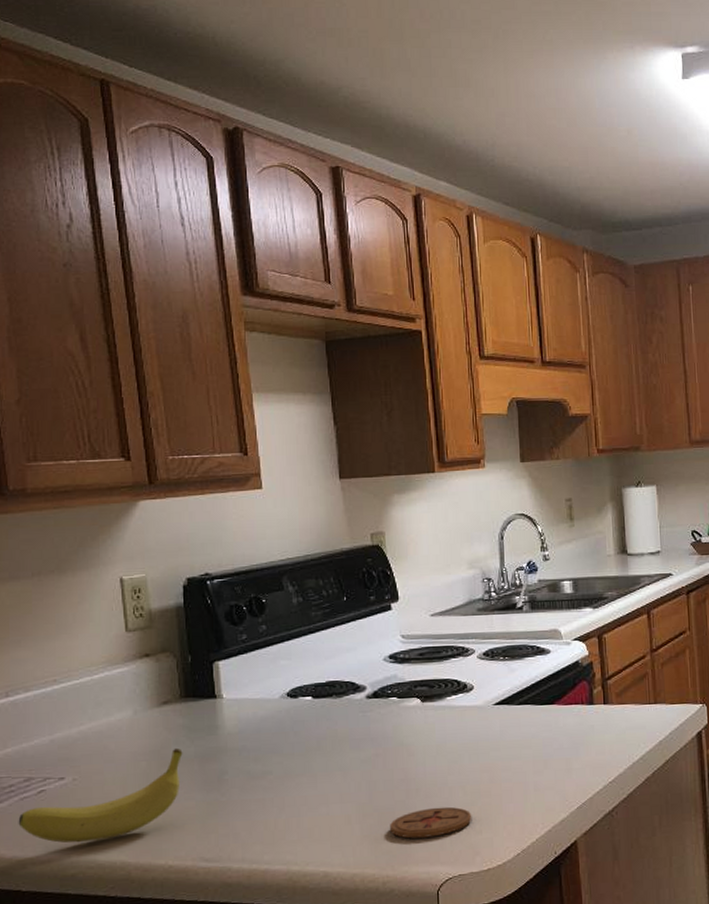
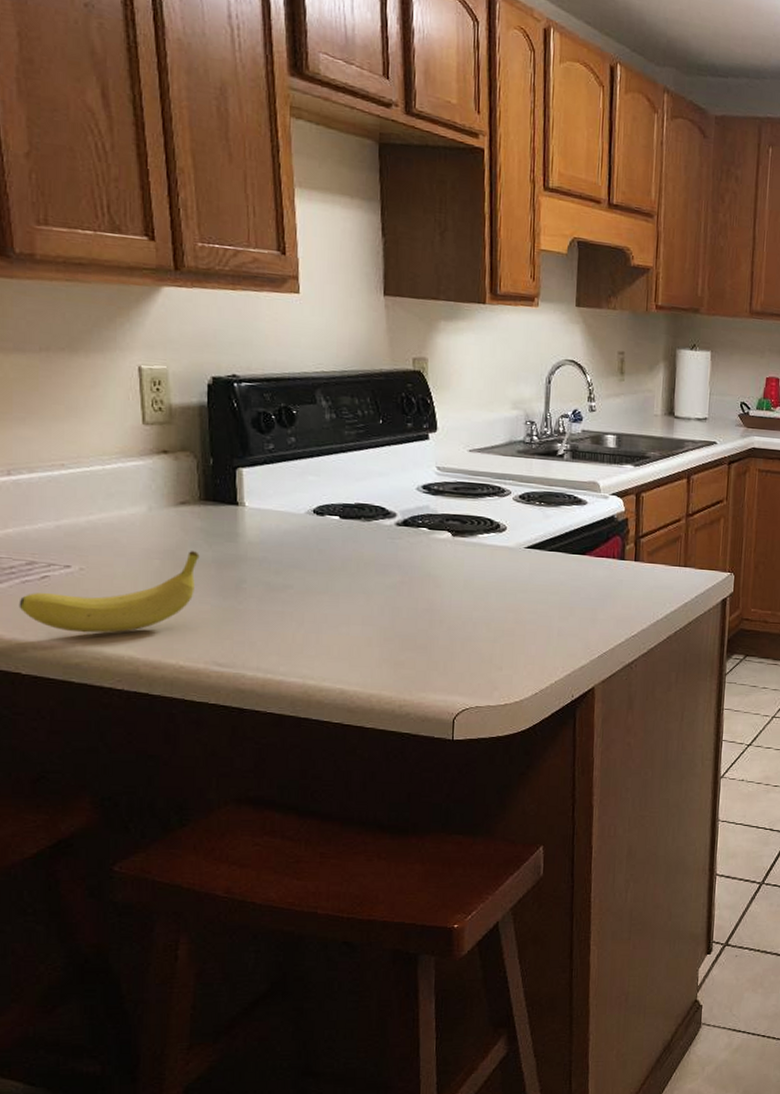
coaster: present [389,806,472,839] -> none [409,640,494,668]

